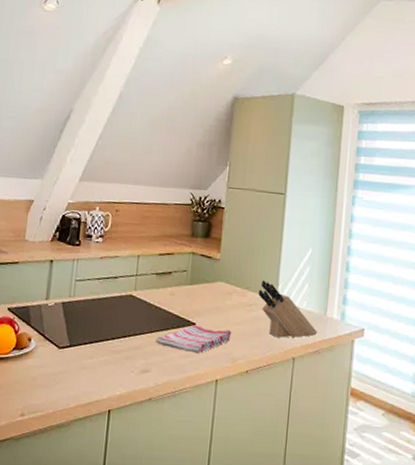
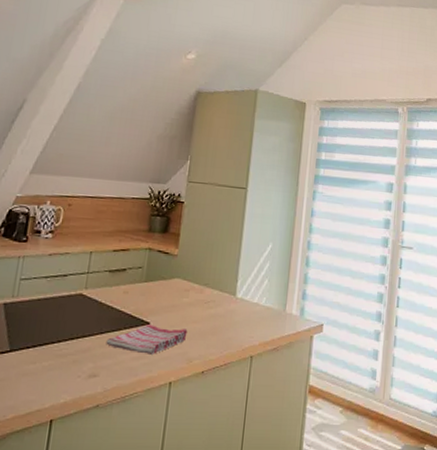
knife block: present [258,280,318,338] -> none [216,276,277,336]

